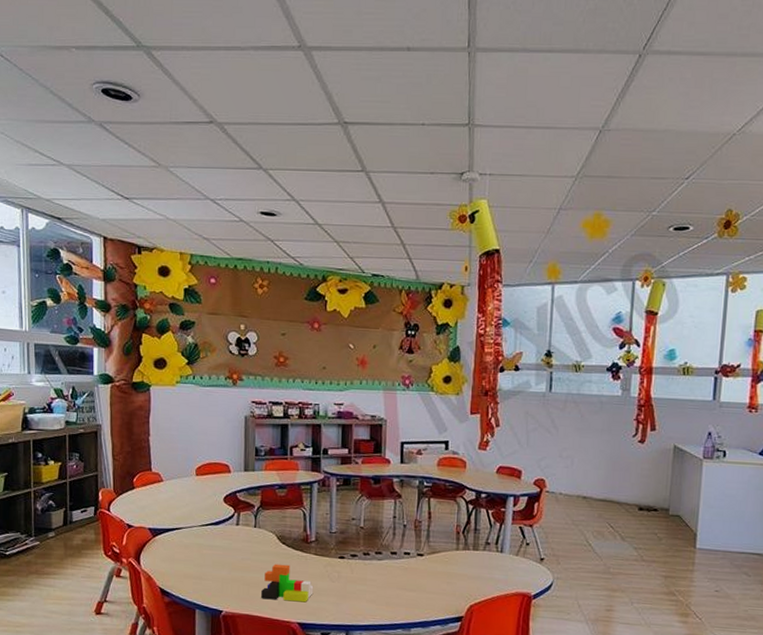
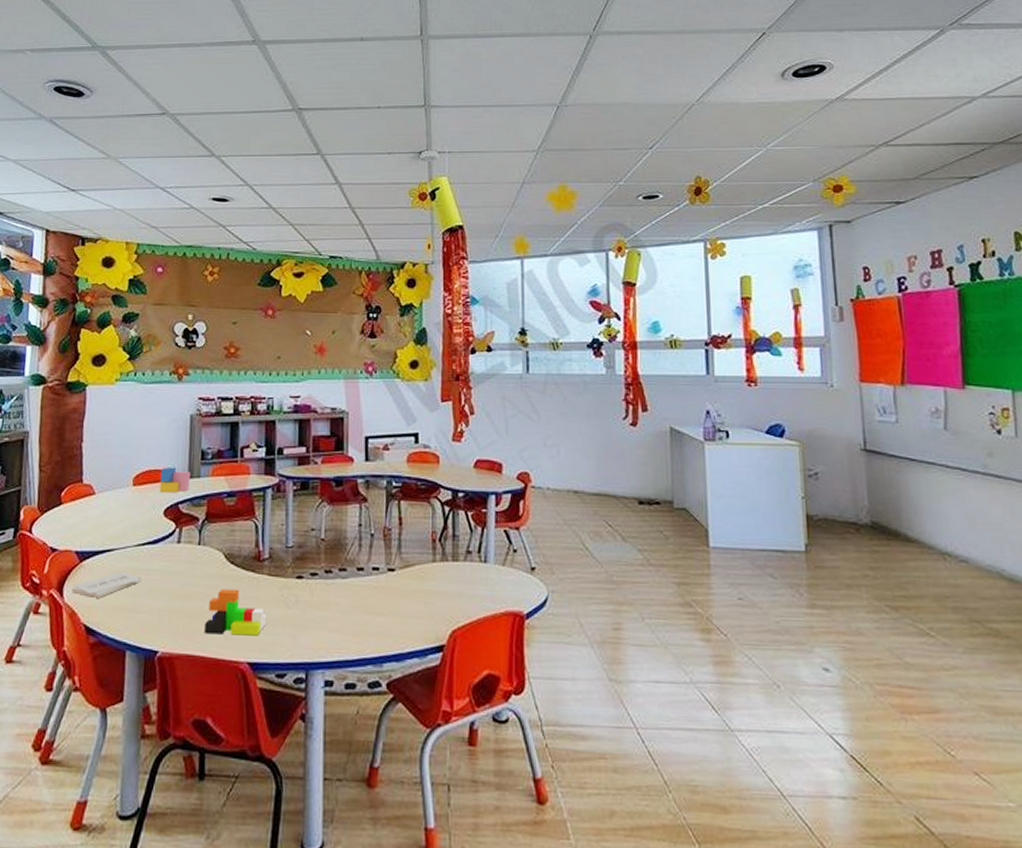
paper: none [148,546,207,567] -> present [72,571,142,598]
toy blocks: none [219,461,246,483] -> present [159,467,190,493]

